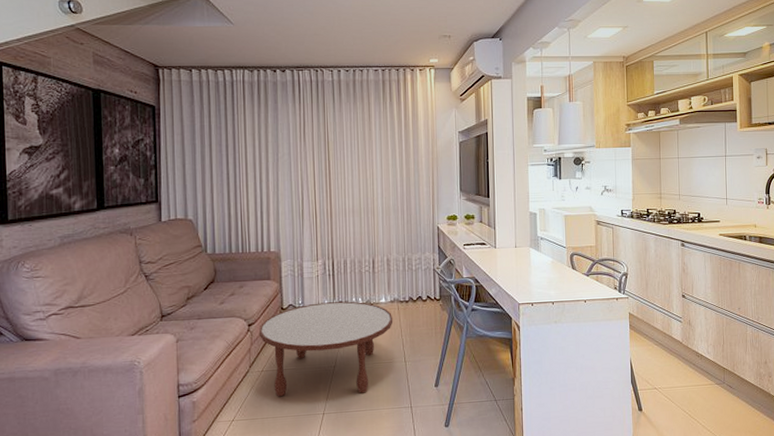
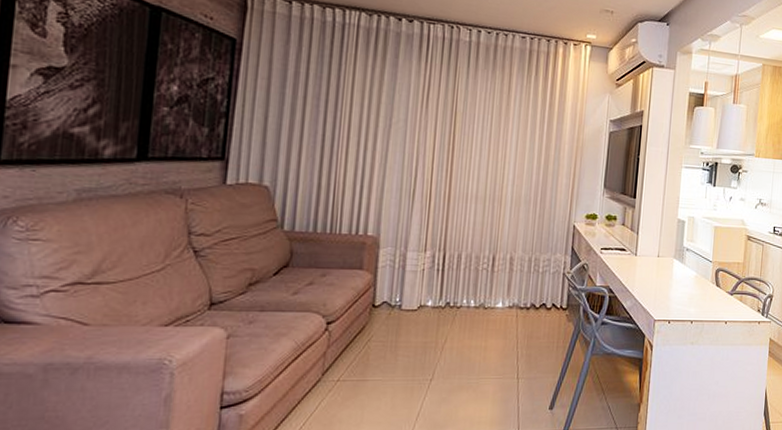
coffee table: present [258,301,393,397] -> none [339,302,510,414]

